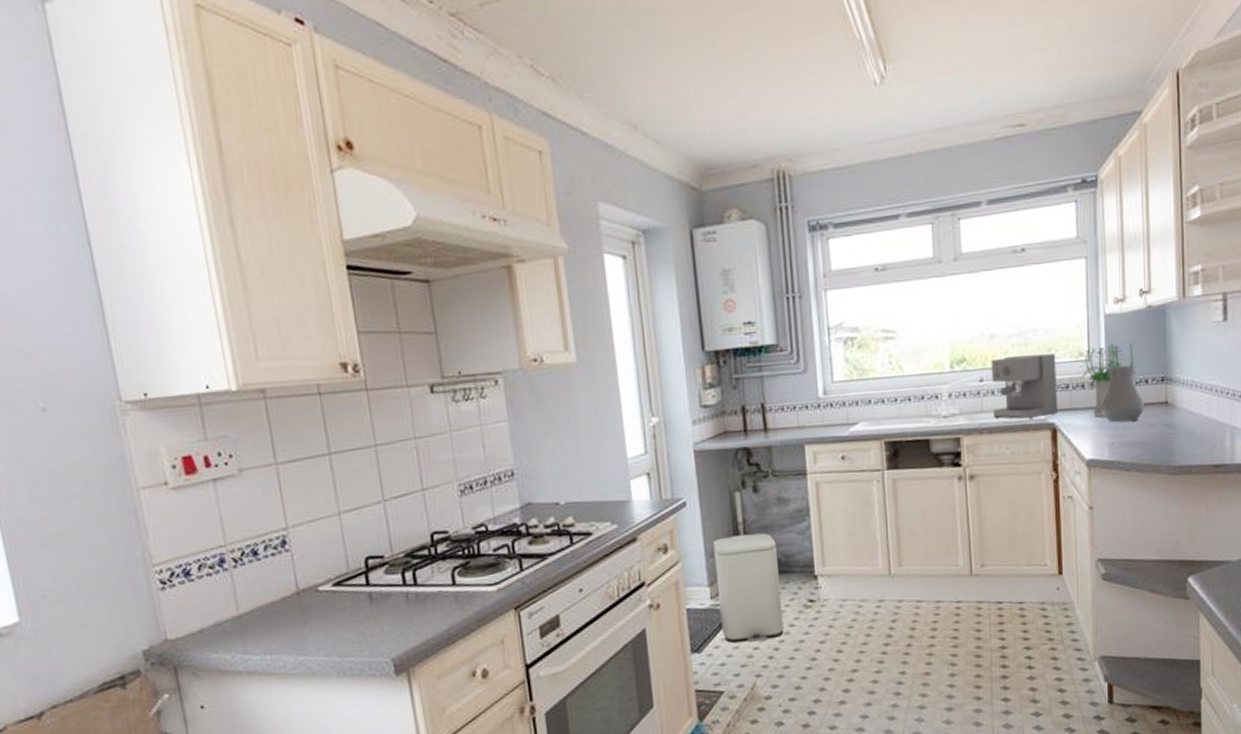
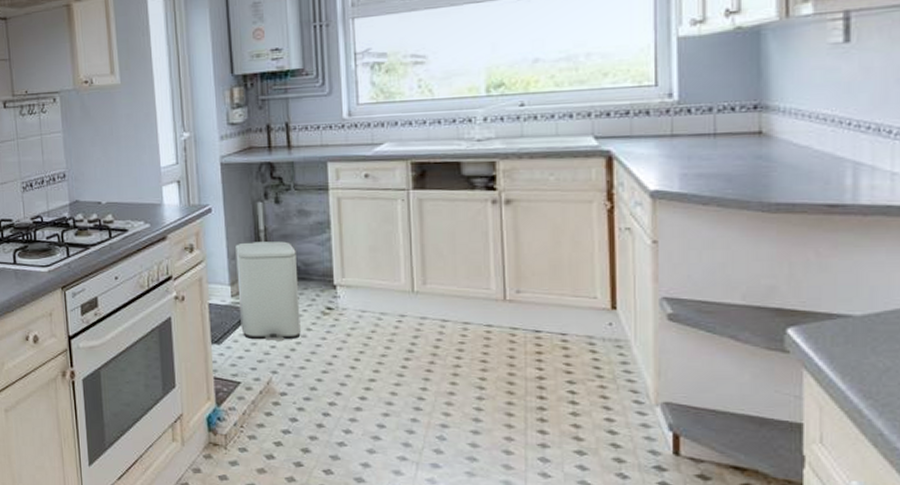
coffee maker: present [991,353,1059,419] -> none [534,78,616,146]
potted plant: present [1078,343,1144,418] -> none [642,67,729,146]
vase: present [1100,365,1144,423] -> none [669,91,729,153]

